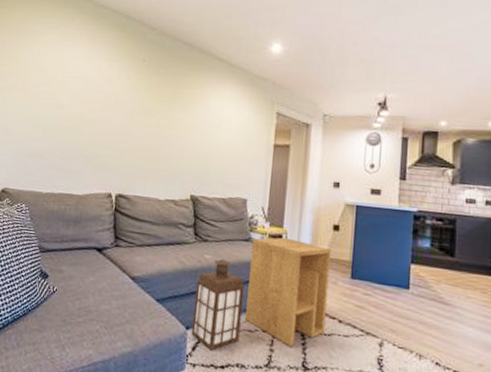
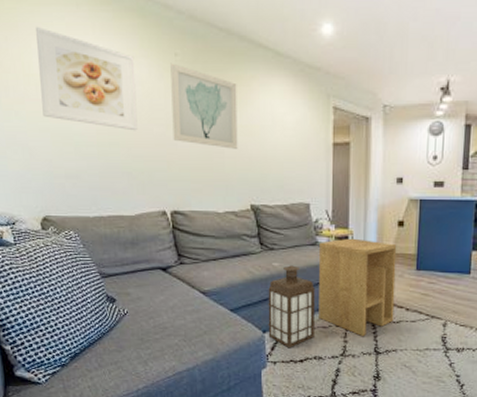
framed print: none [24,33,109,121] -> present [36,26,138,131]
wall art: none [129,67,193,143] -> present [170,63,238,149]

